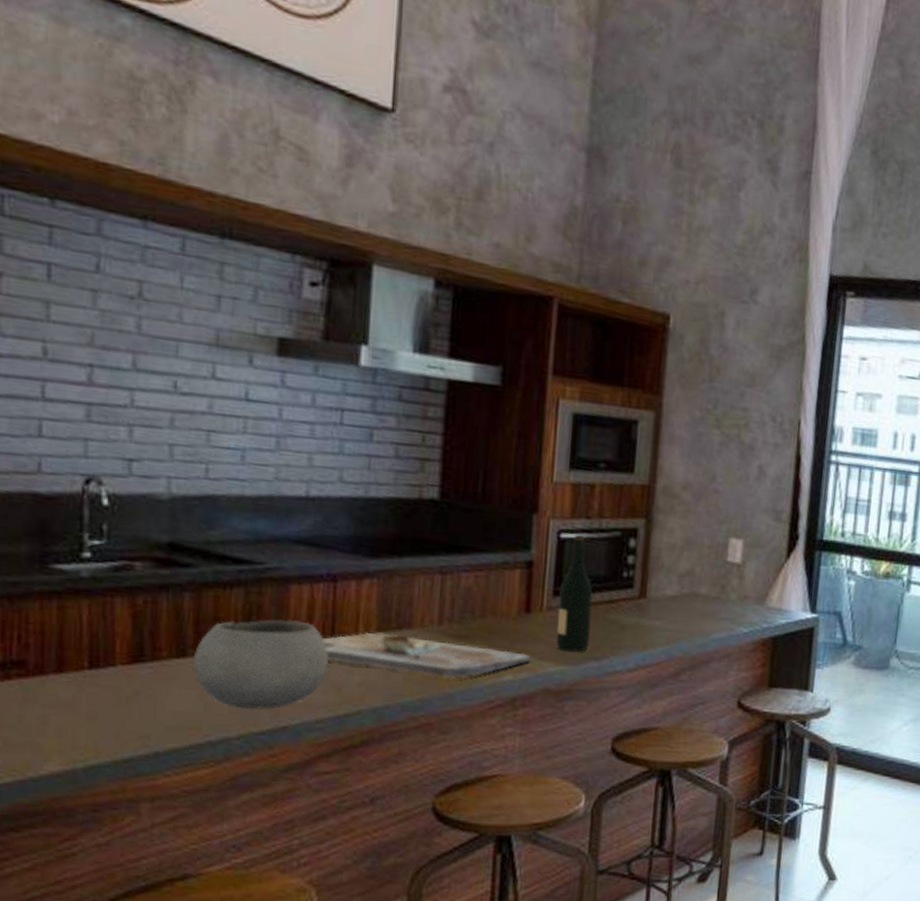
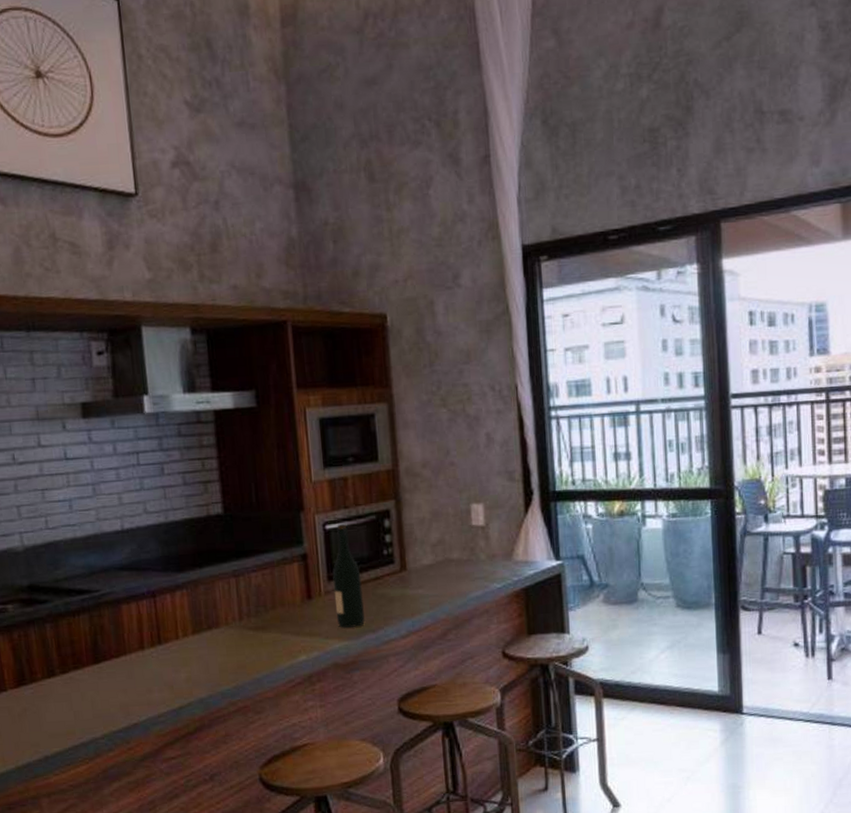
bowl: present [194,619,329,710] -> none [60,634,160,713]
cutting board: present [323,632,530,679] -> none [153,634,318,666]

